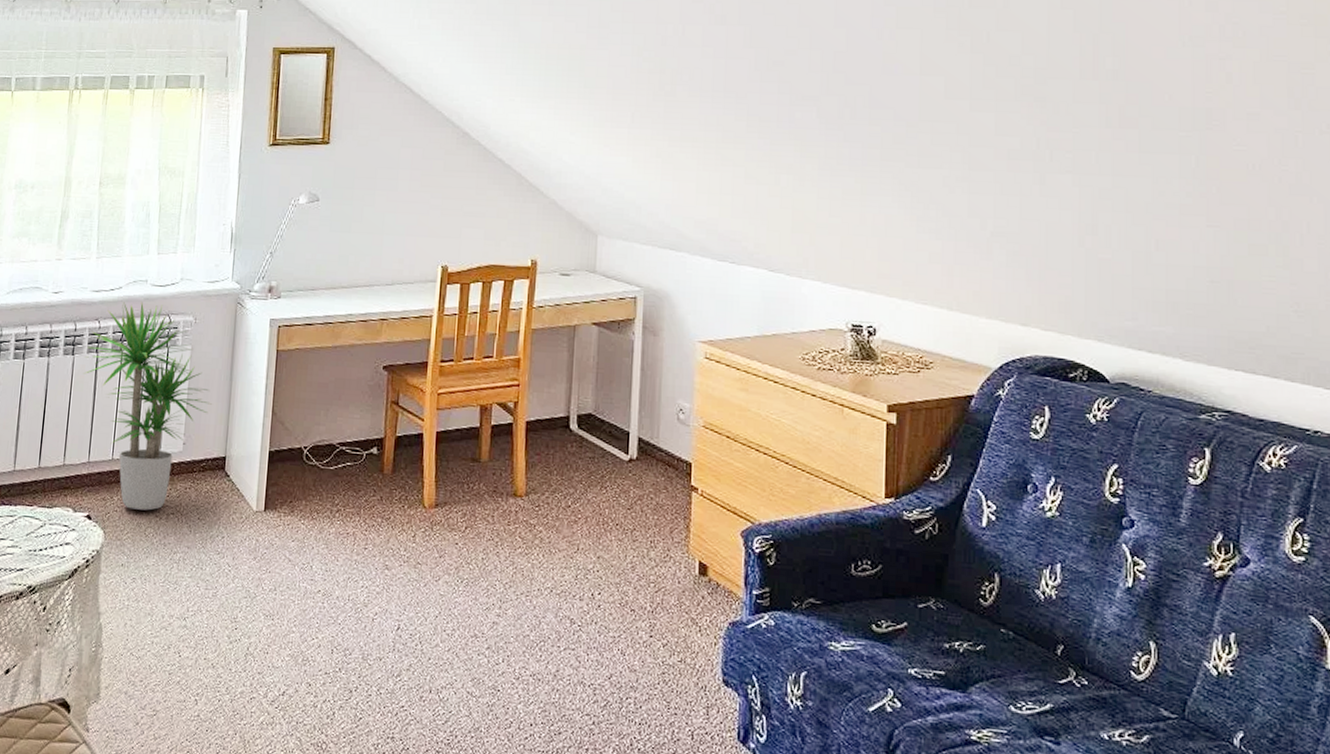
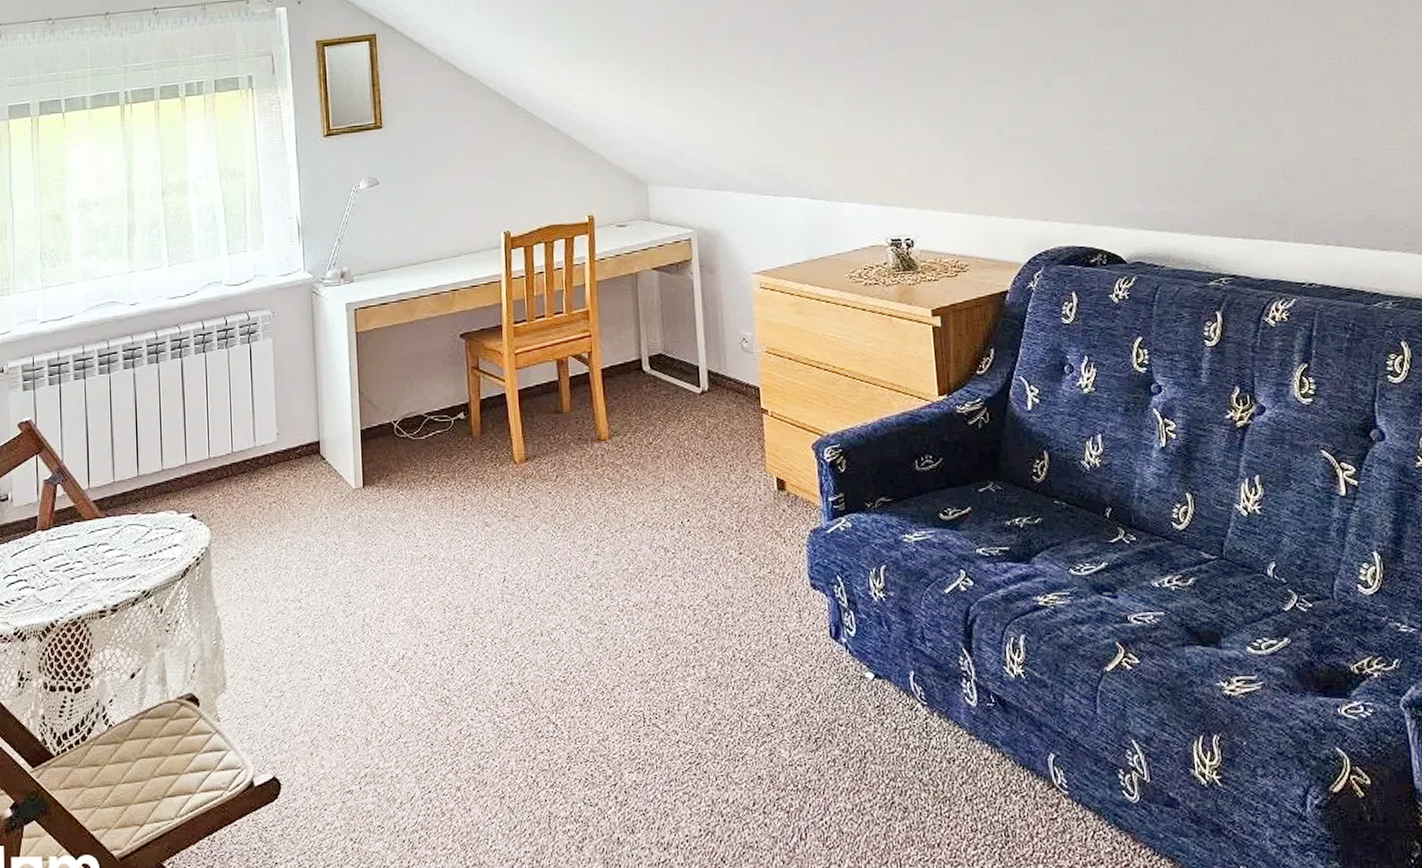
potted plant: present [83,302,212,511] -> none [170,303,300,503]

